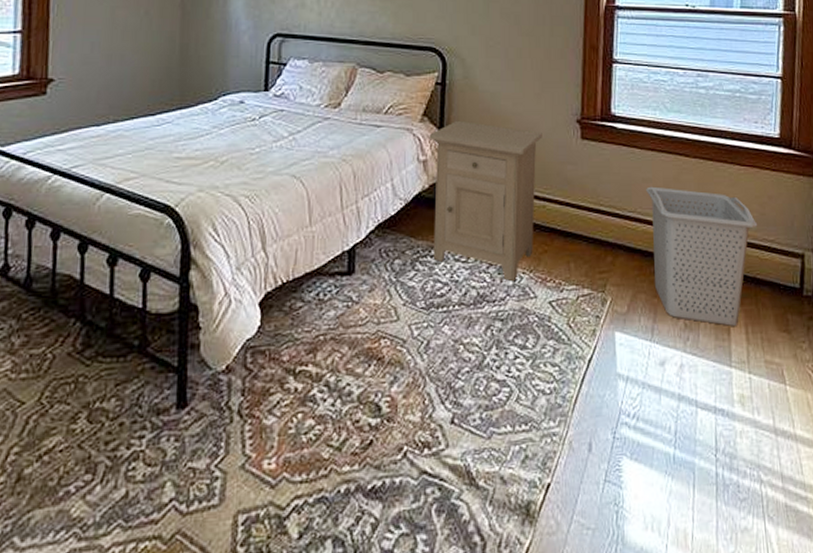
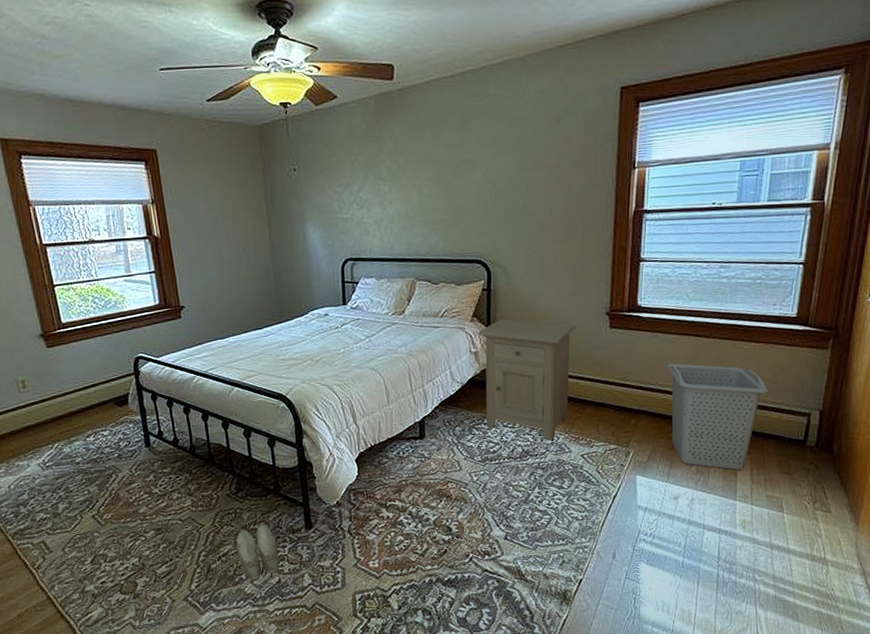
slippers: none [68,399,131,495] -> present [236,523,280,580]

